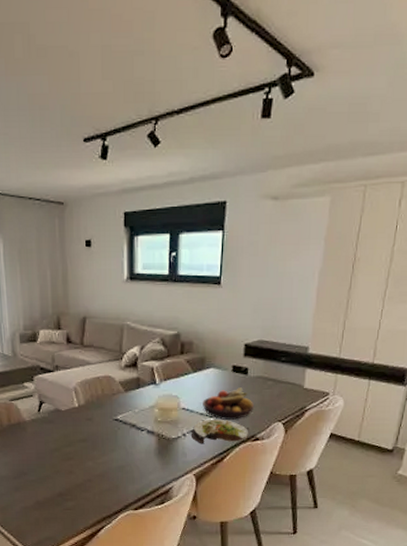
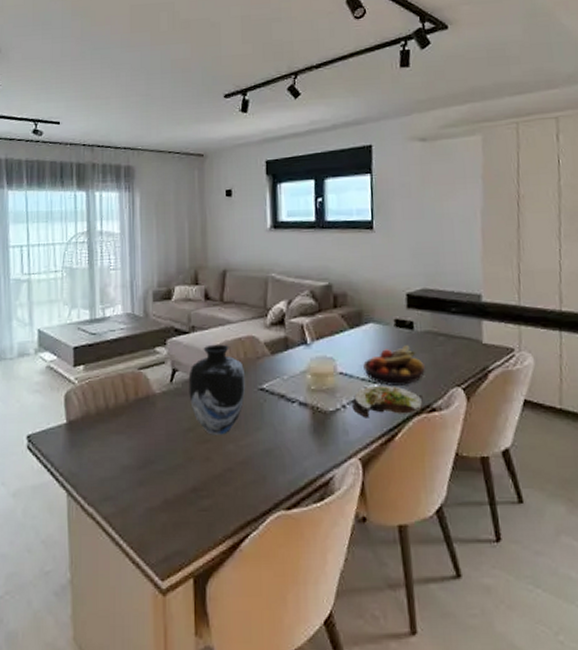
vase: none [54,382,103,454] -> present [188,344,246,435]

